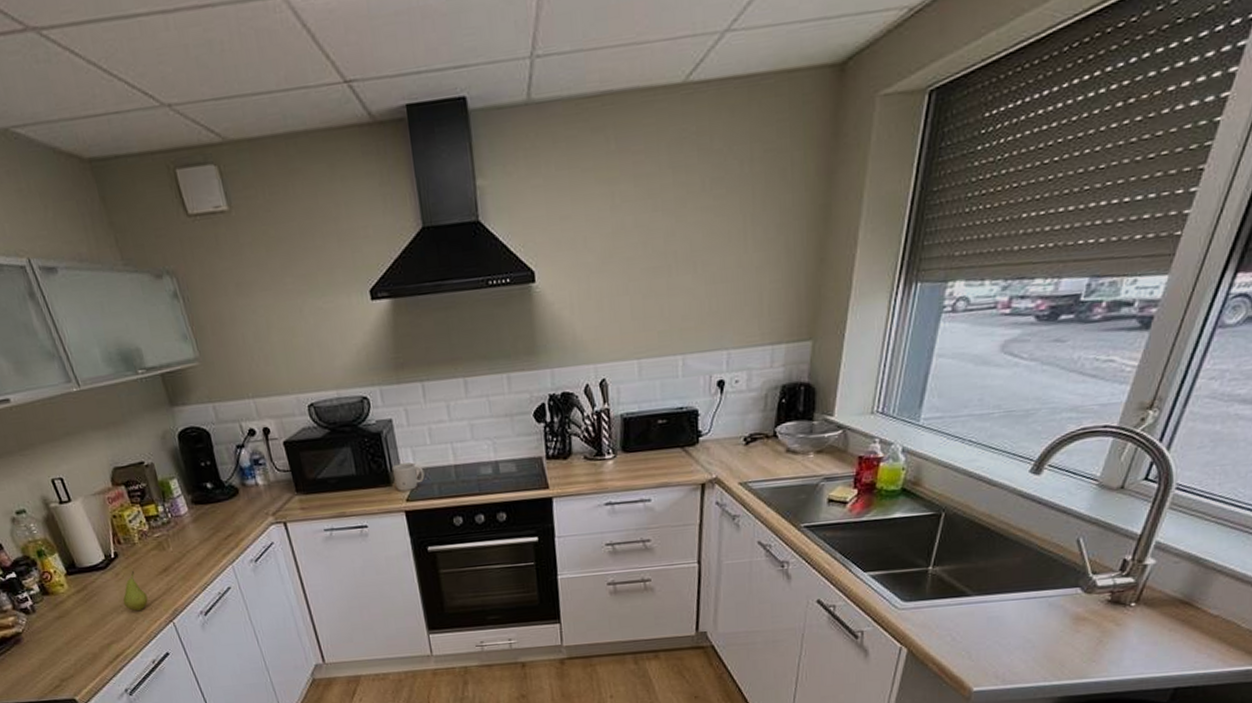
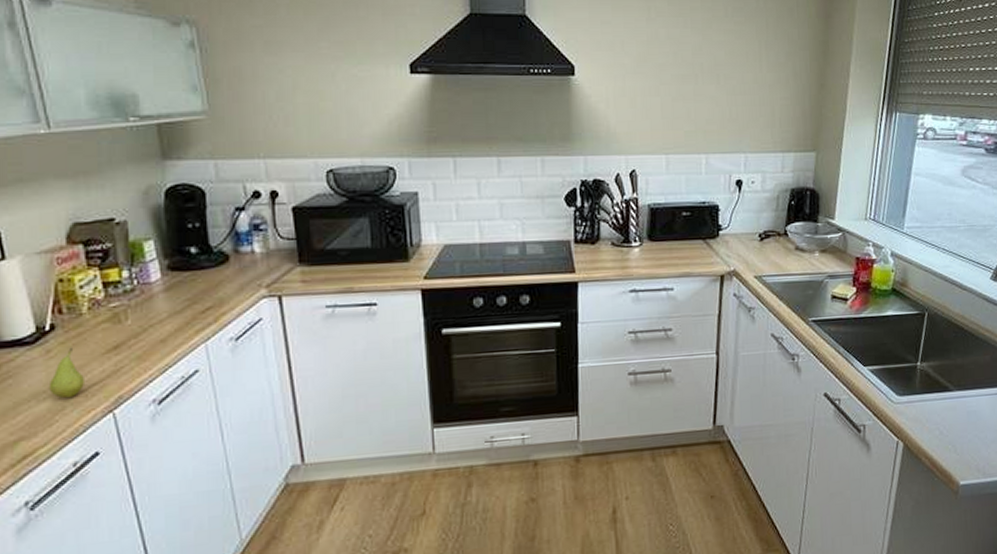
mug: present [391,462,425,491] -> none [411,238,447,268]

